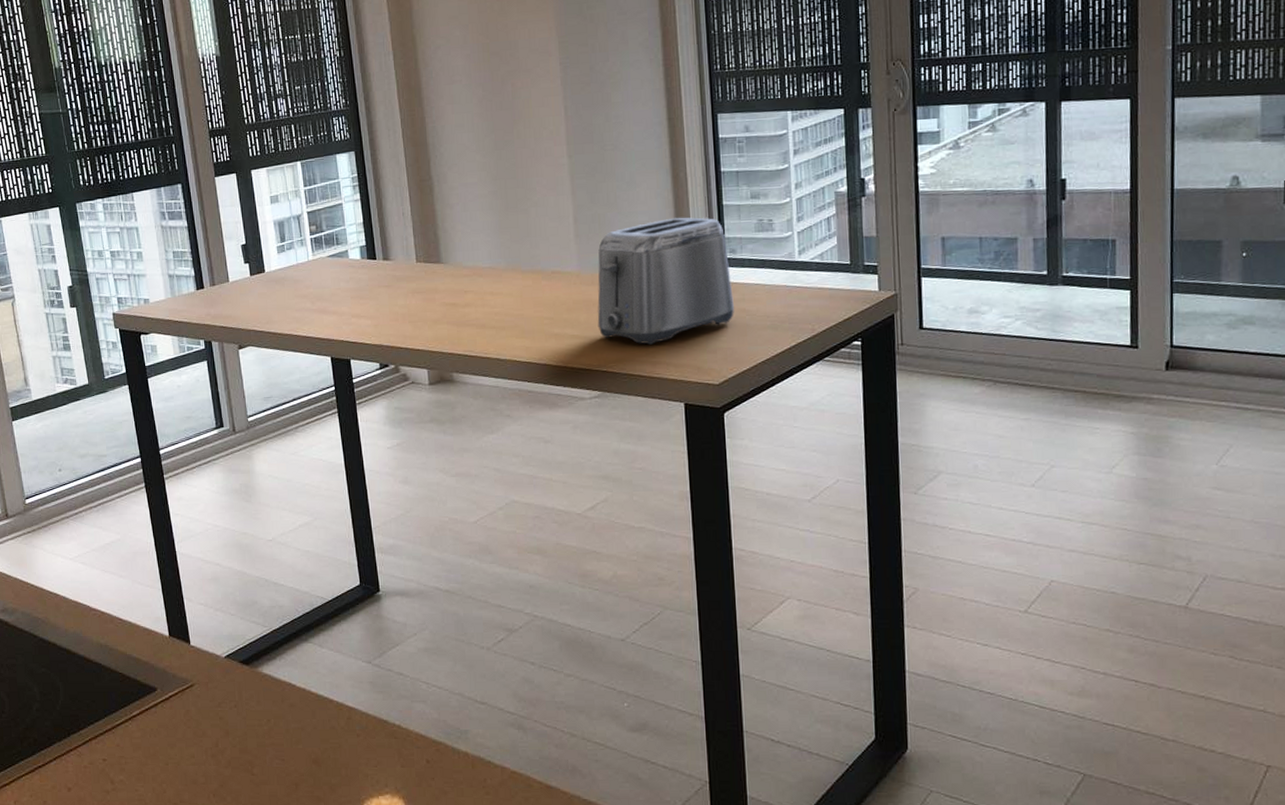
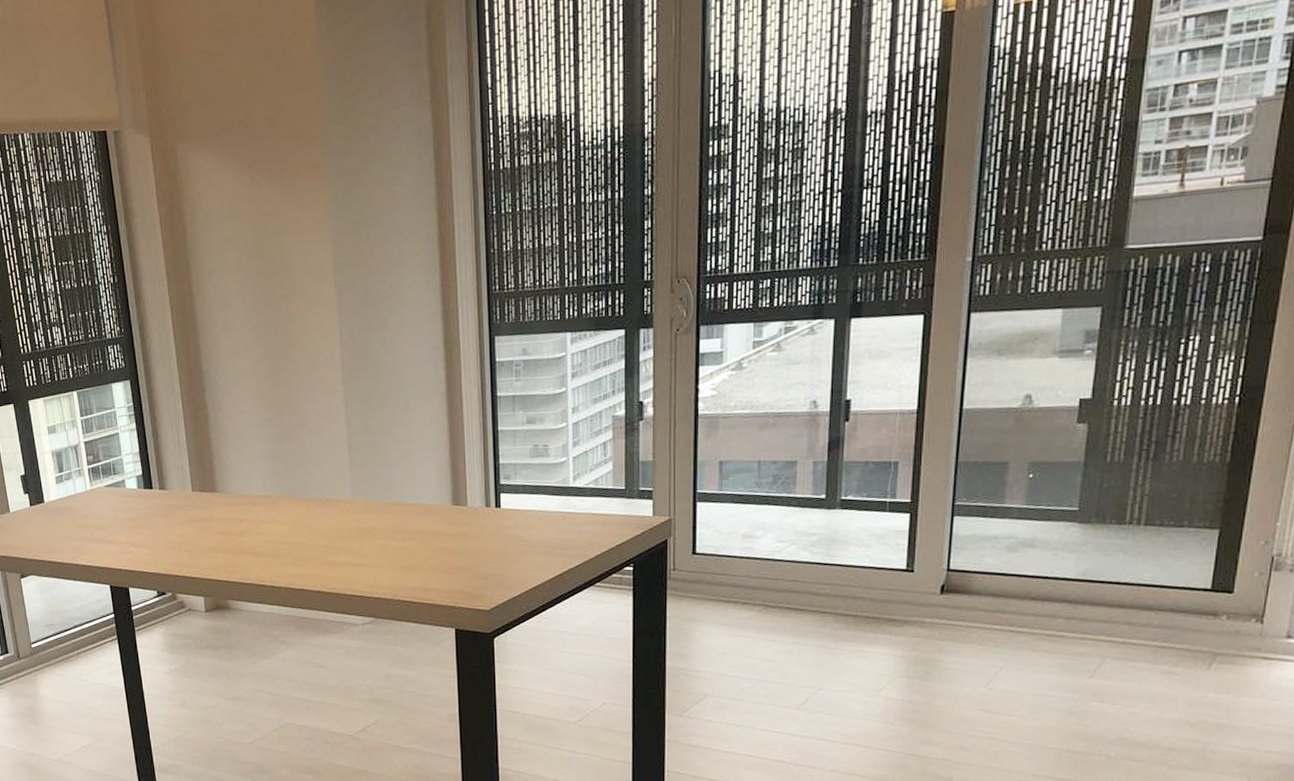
toaster: present [597,217,734,345] -> none [370,443,507,572]

